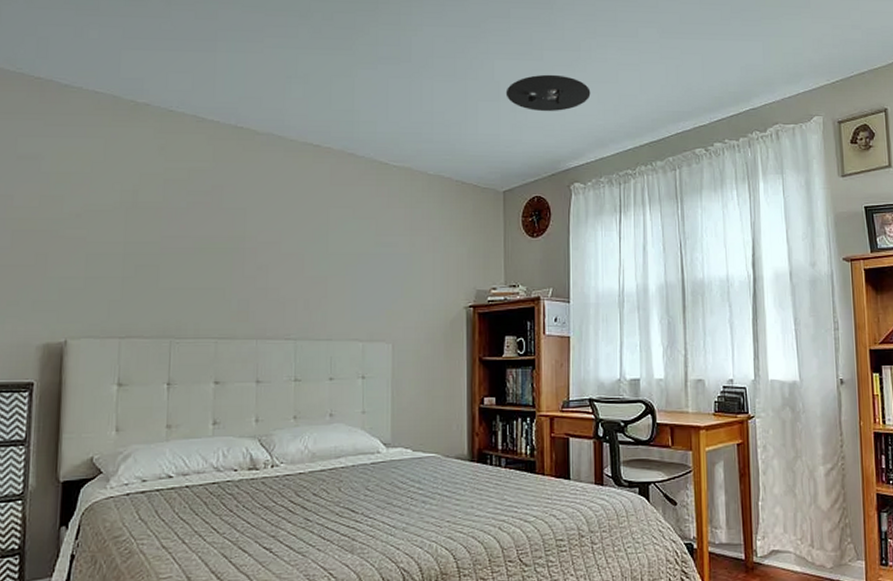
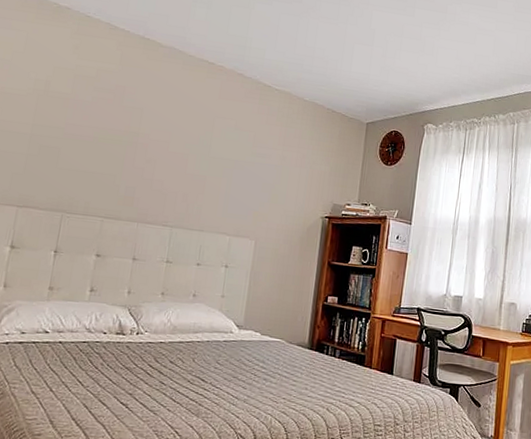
ceiling light: present [505,74,591,112] -> none [379,28,451,62]

